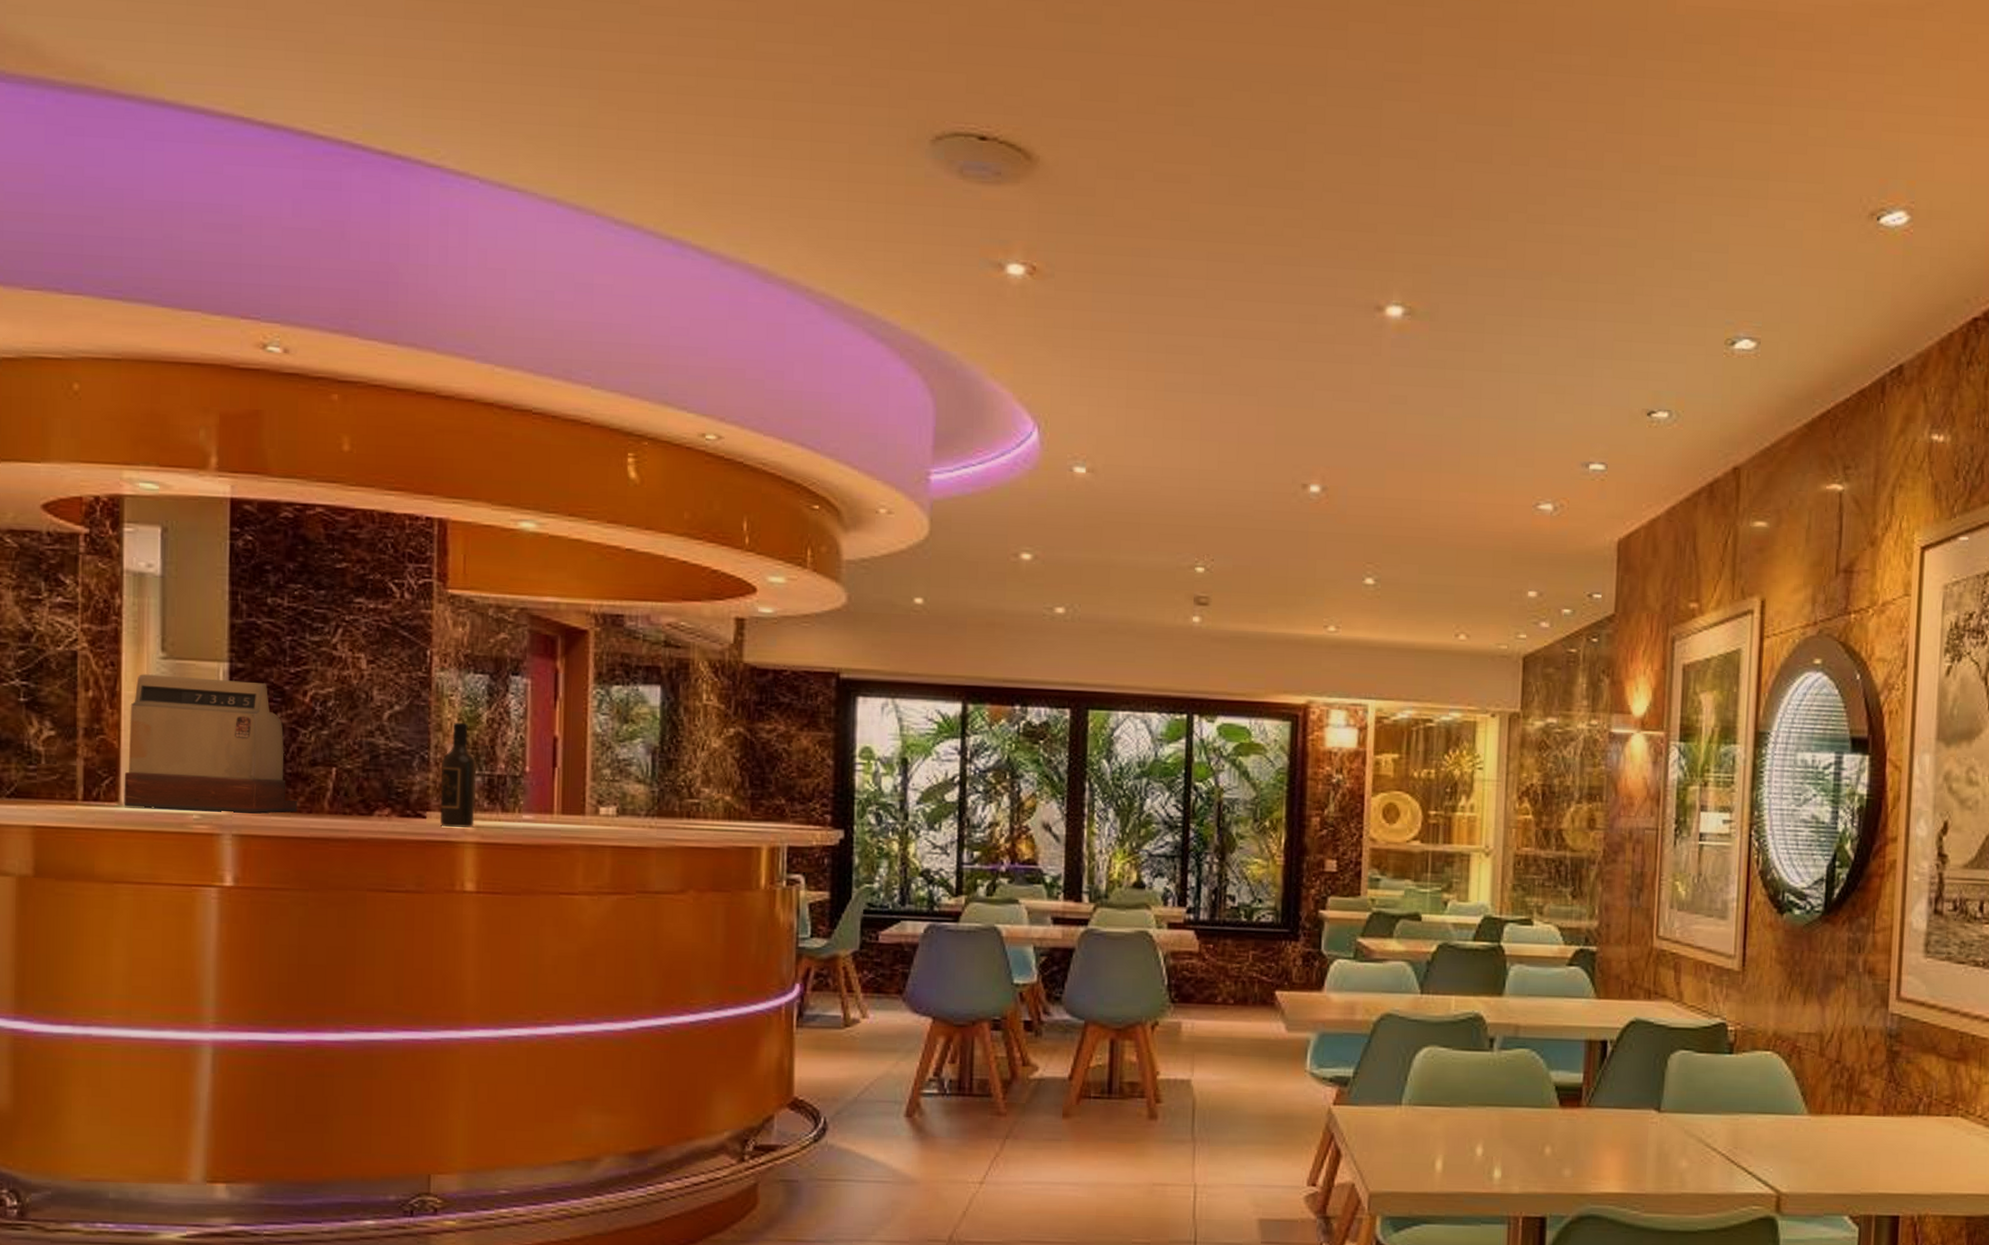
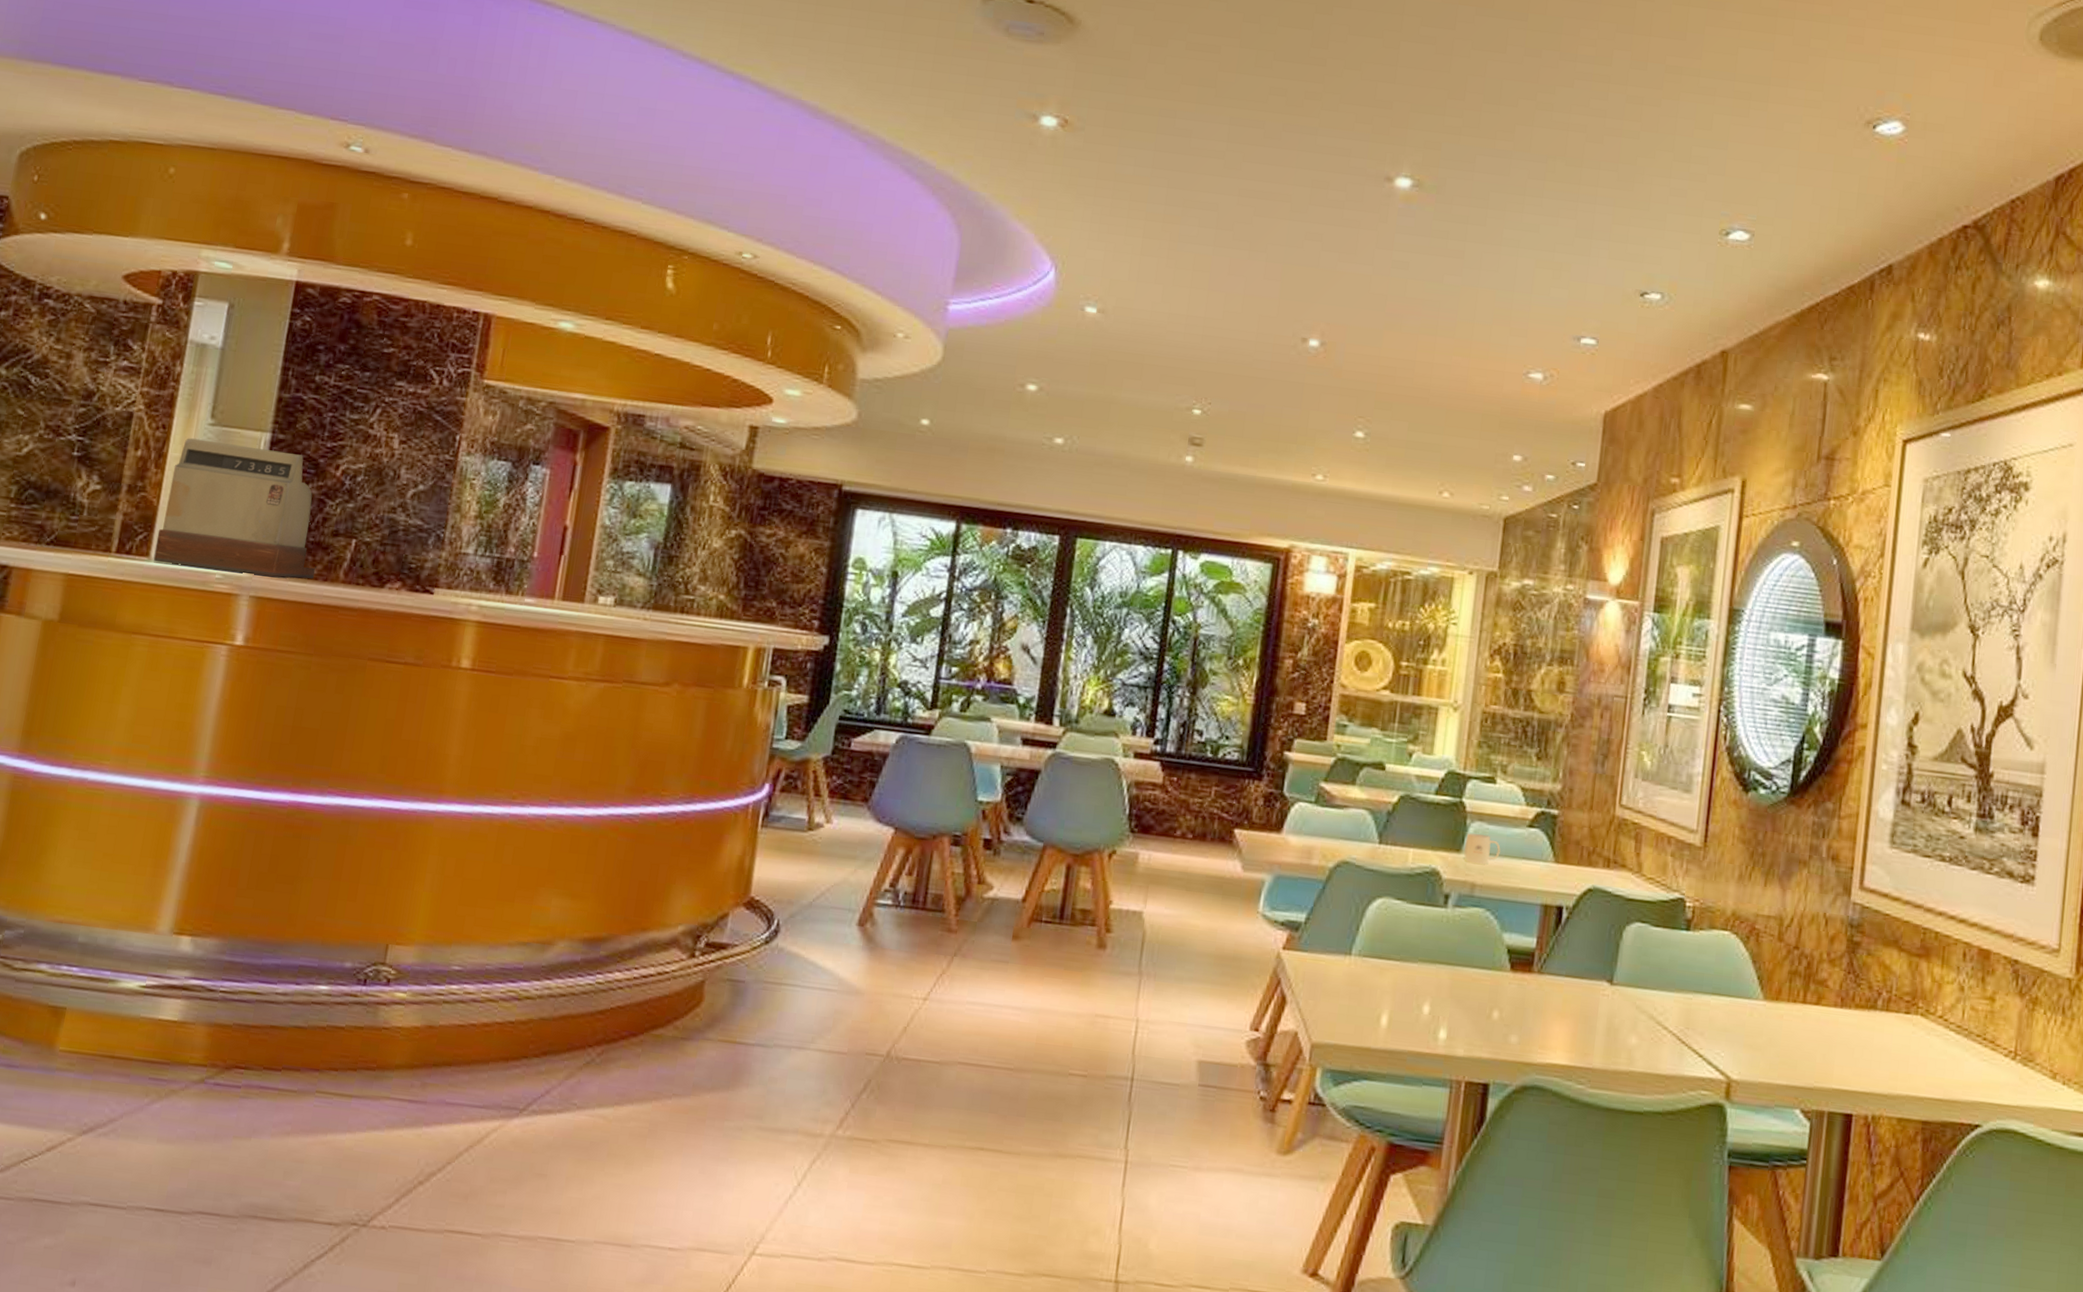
wine bottle: present [439,722,477,828] -> none [446,505,489,607]
mug: none [1506,976,1542,1007] -> present [1463,833,1501,866]

